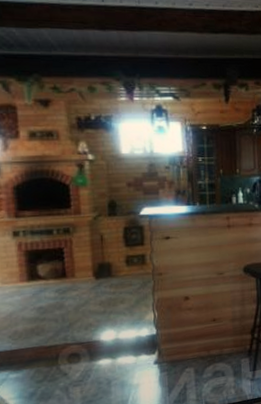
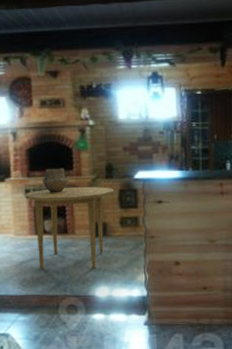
dining table: none [12,225,118,319] -> present [24,187,114,269]
clay pot: none [33,206,67,234] -> present [42,168,69,193]

